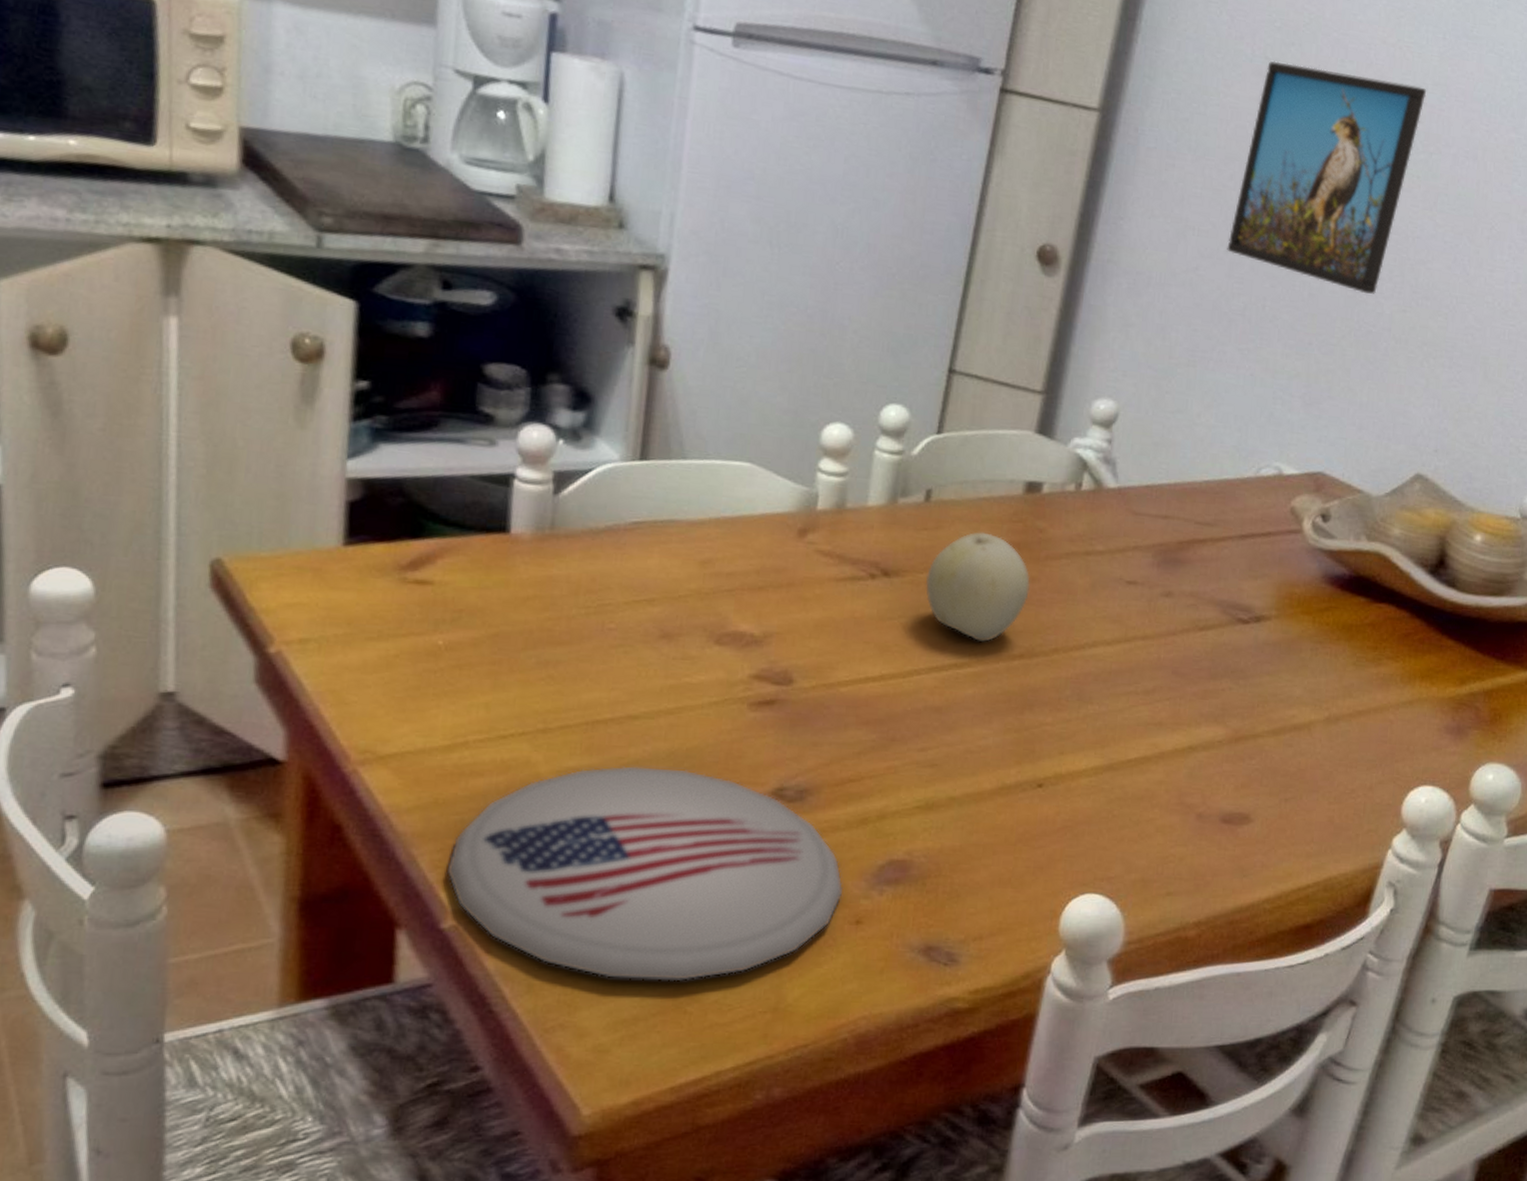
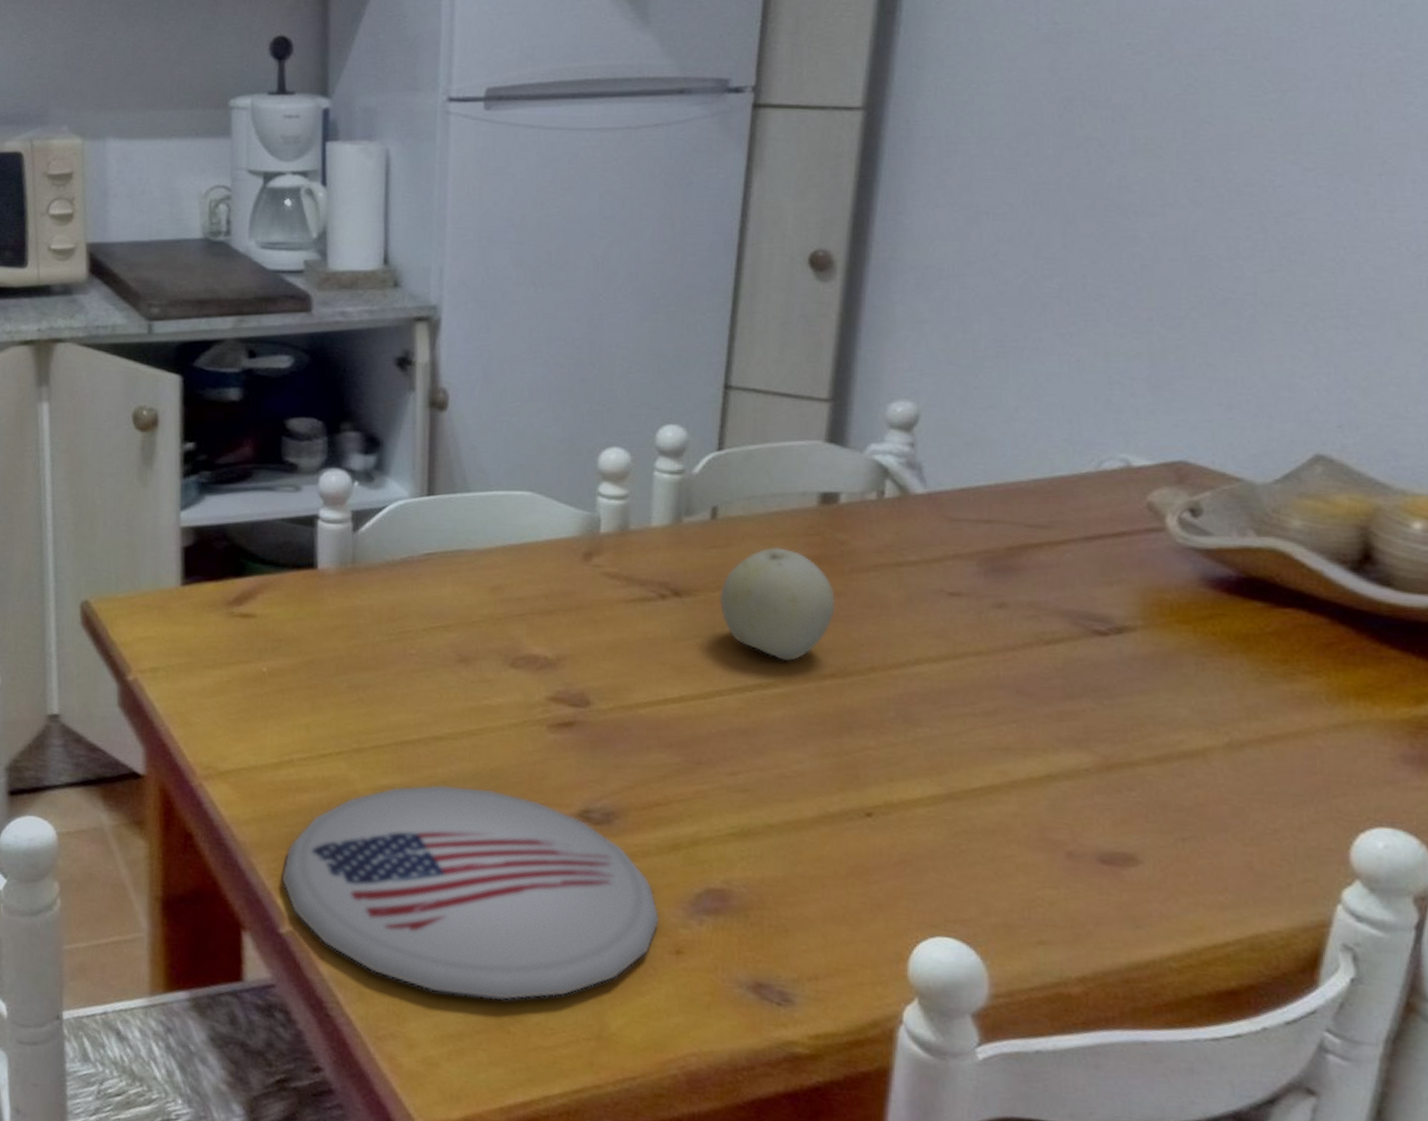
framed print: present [1227,61,1427,294] -> none [1030,21,1270,256]

